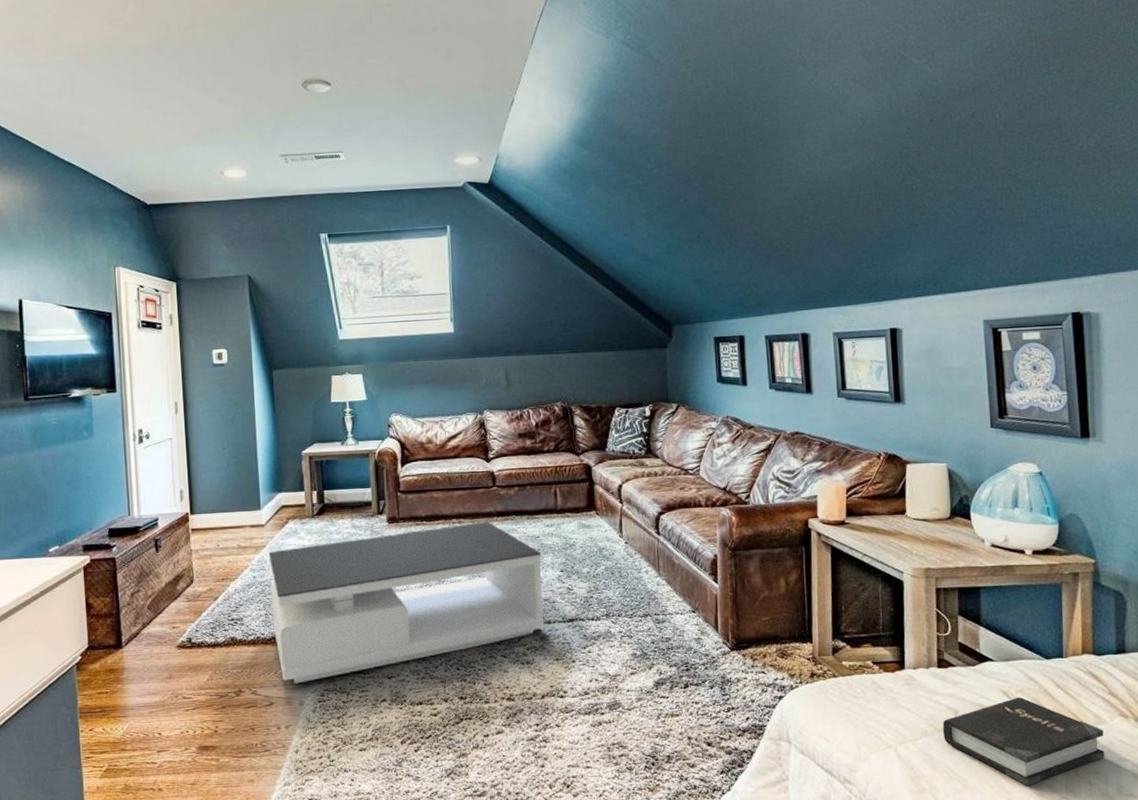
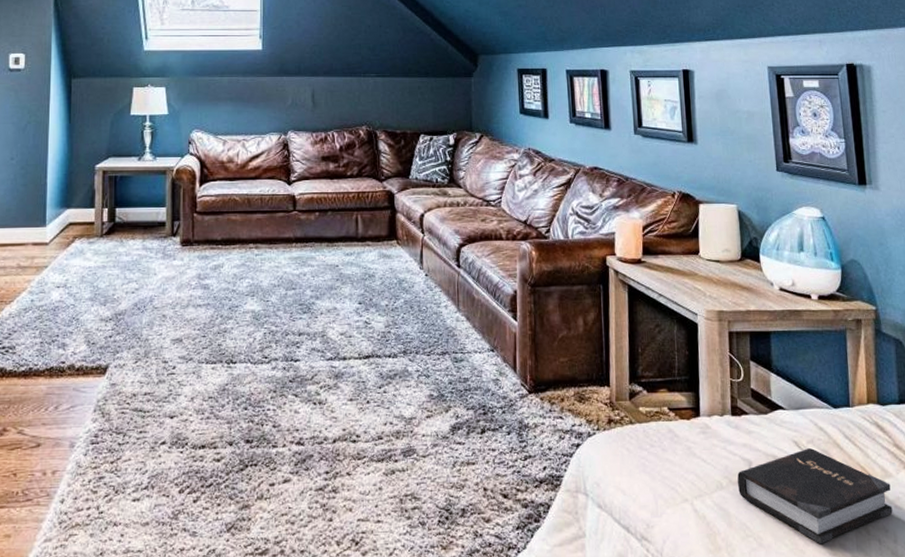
coffee table: present [268,522,545,684] -> none [48,248,340,422]

